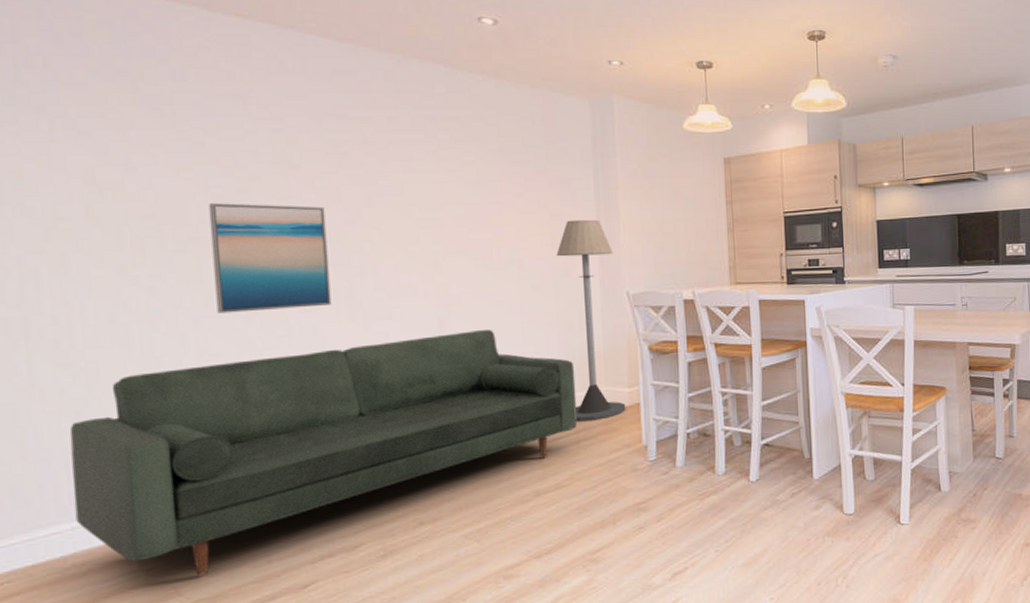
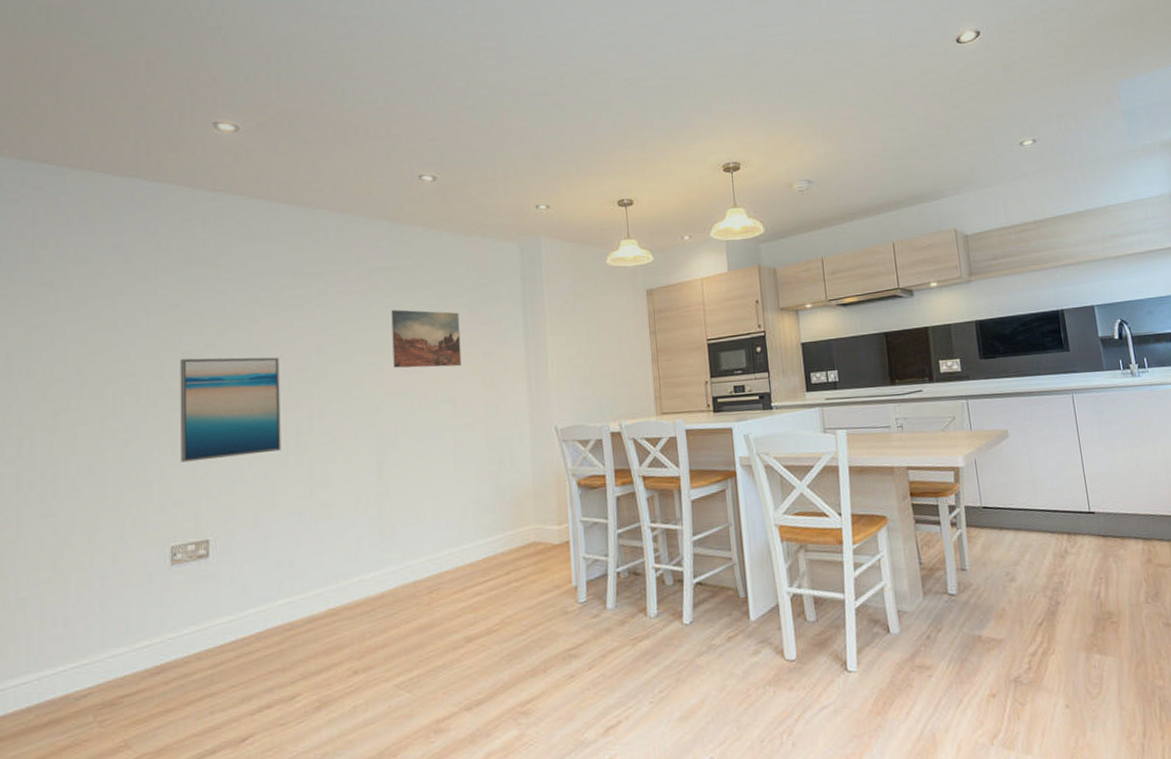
sofa: present [69,330,578,576] -> none [43,469,508,728]
wall art: none [450,163,528,226] -> present [391,309,462,368]
floor lamp: present [556,219,626,422] -> none [488,356,556,562]

